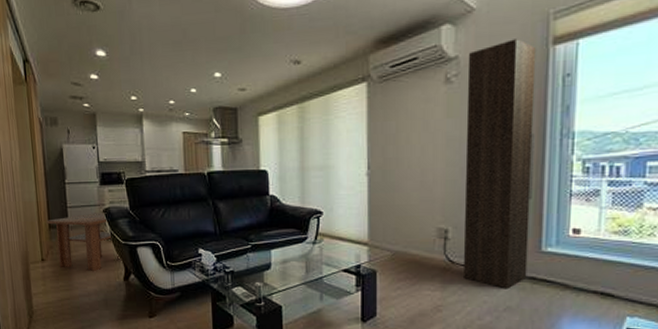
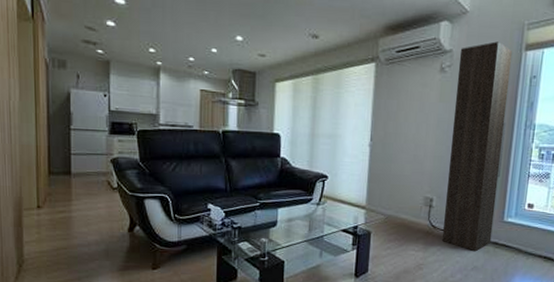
coffee table: present [46,212,121,272] -> none [45,161,127,222]

